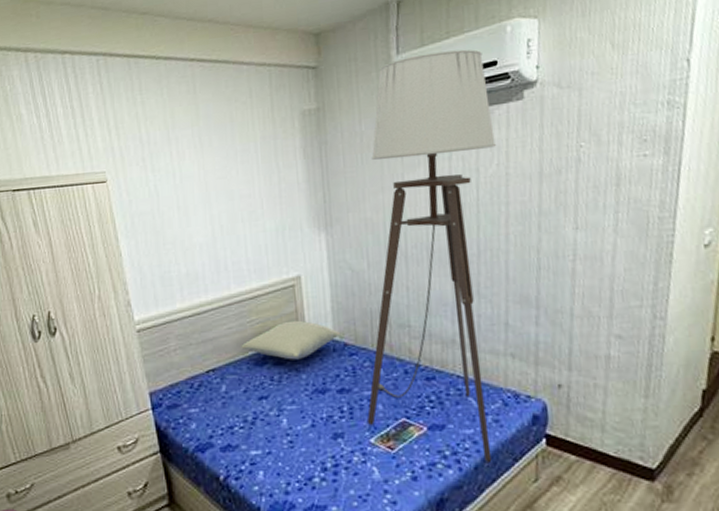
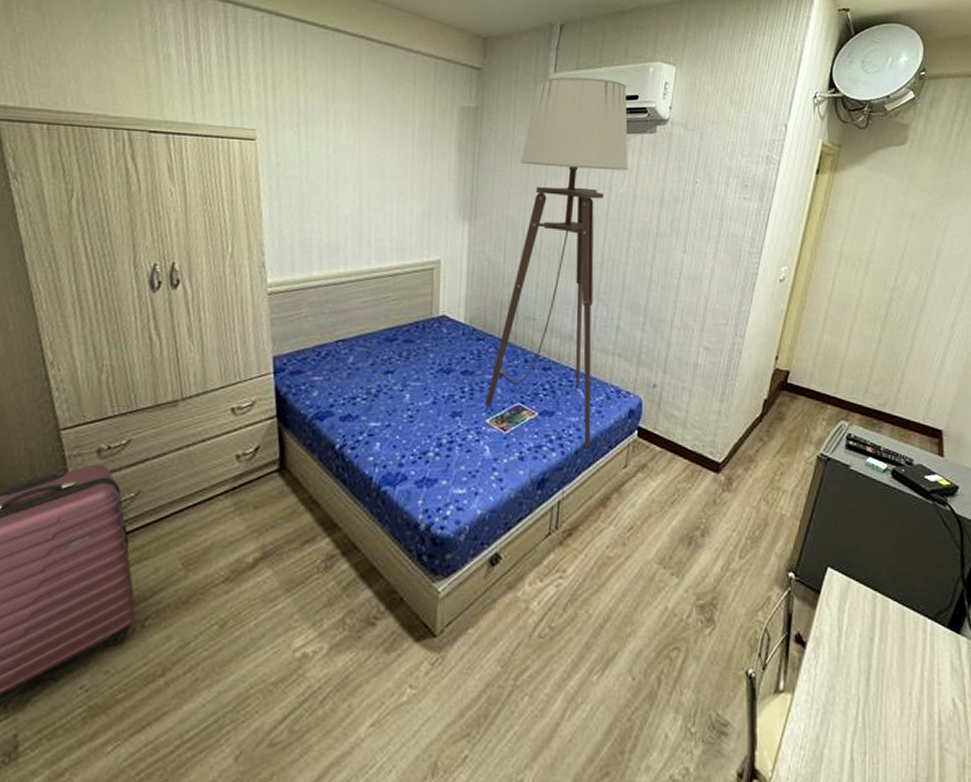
pillow: present [241,320,340,360] -> none [374,301,470,339]

